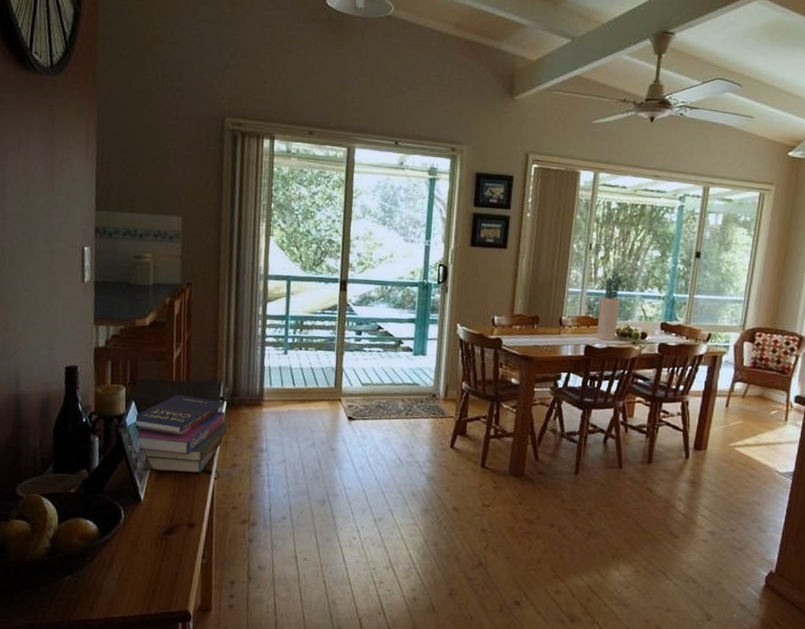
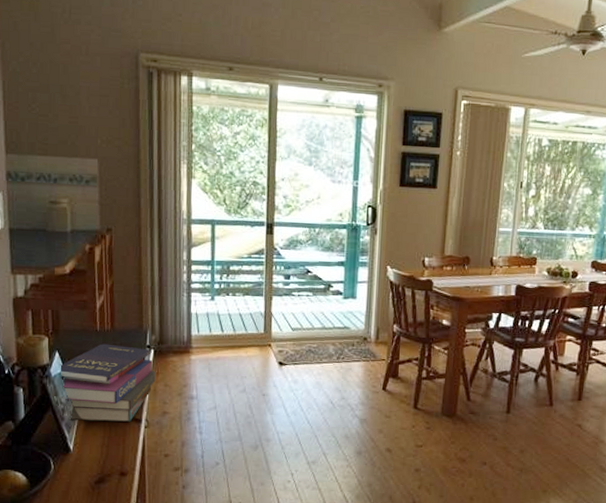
vase: present [596,269,623,341] -> none [527,207,554,280]

